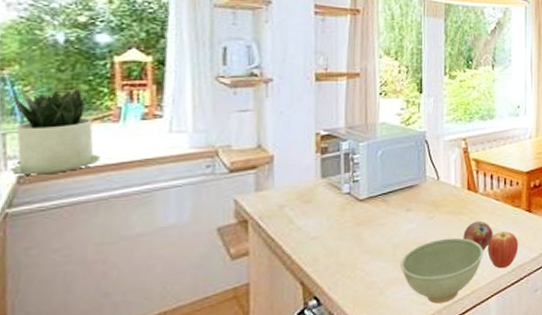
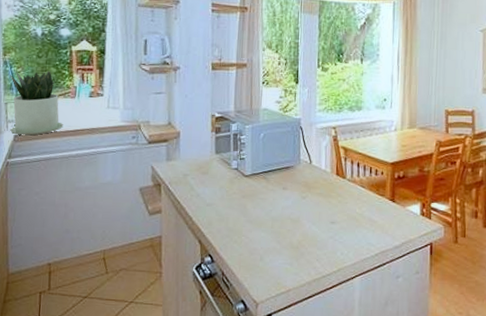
bowl: present [401,237,484,304] -> none [277,217,350,276]
fruit: present [463,220,493,251] -> none [331,205,359,233]
fruit: present [487,231,519,269] -> none [353,217,383,252]

